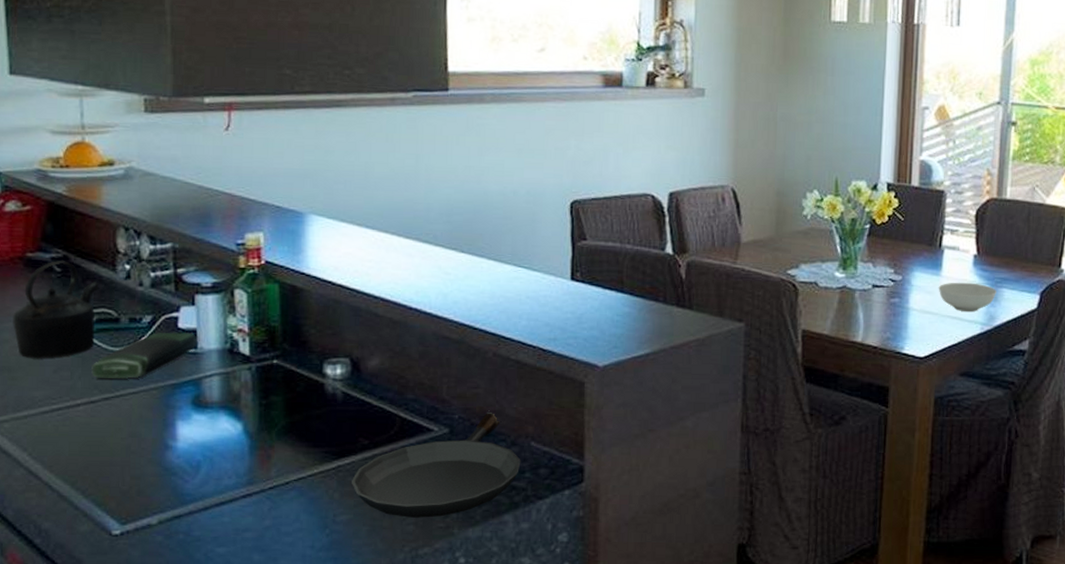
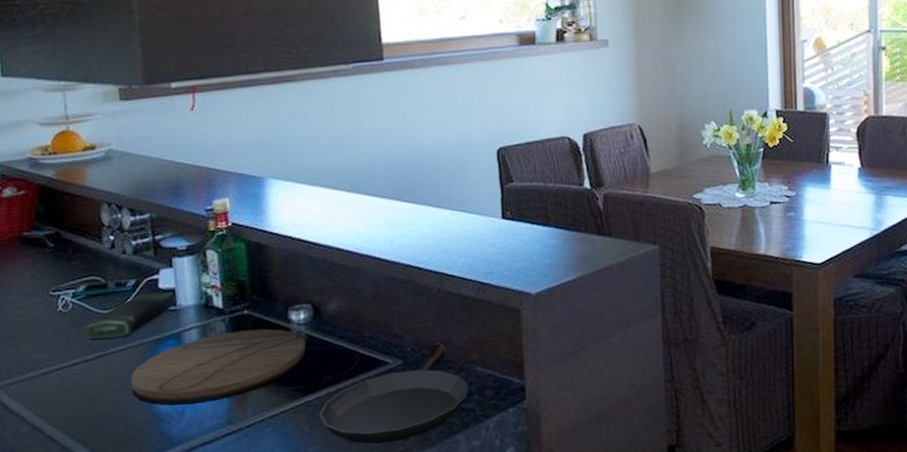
kettle: present [13,261,99,359] -> none [14,237,88,326]
cutting board: none [142,381,342,459] -> present [131,328,307,405]
bowl: present [938,282,996,312] -> none [829,193,881,219]

